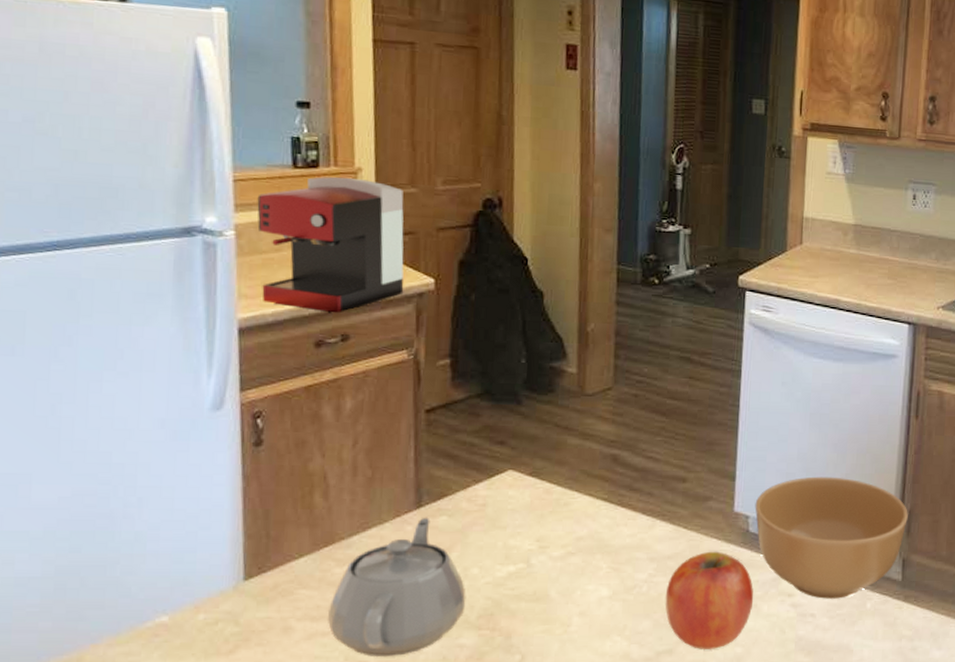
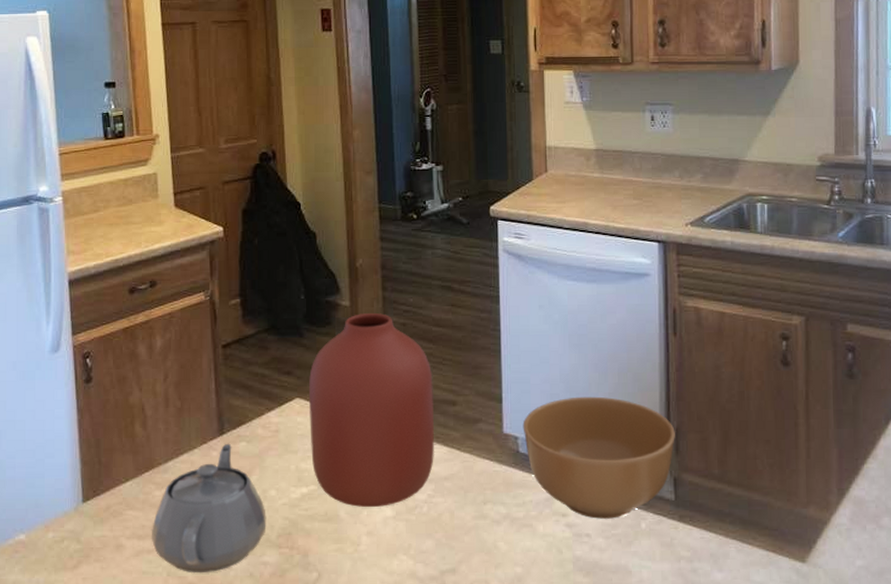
coffee maker: present [257,176,404,314] -> none [78,143,198,263]
vase: none [522,382,663,586] -> present [309,313,434,507]
fruit: present [665,551,754,651] -> none [445,472,529,570]

